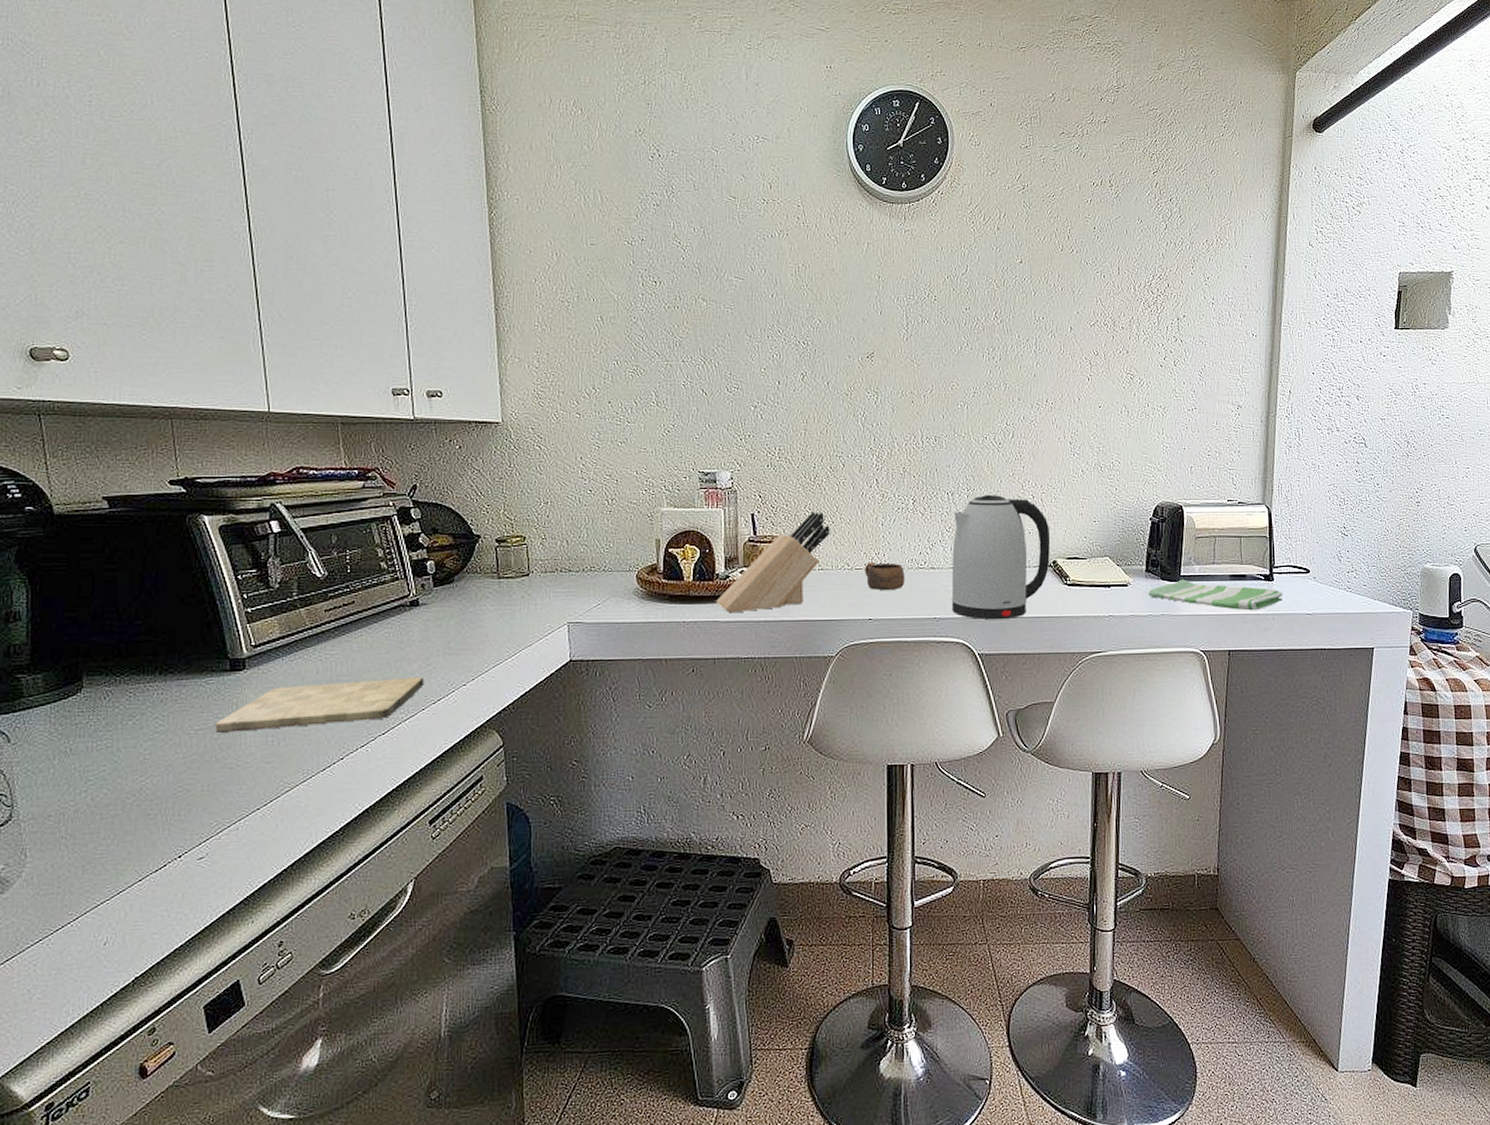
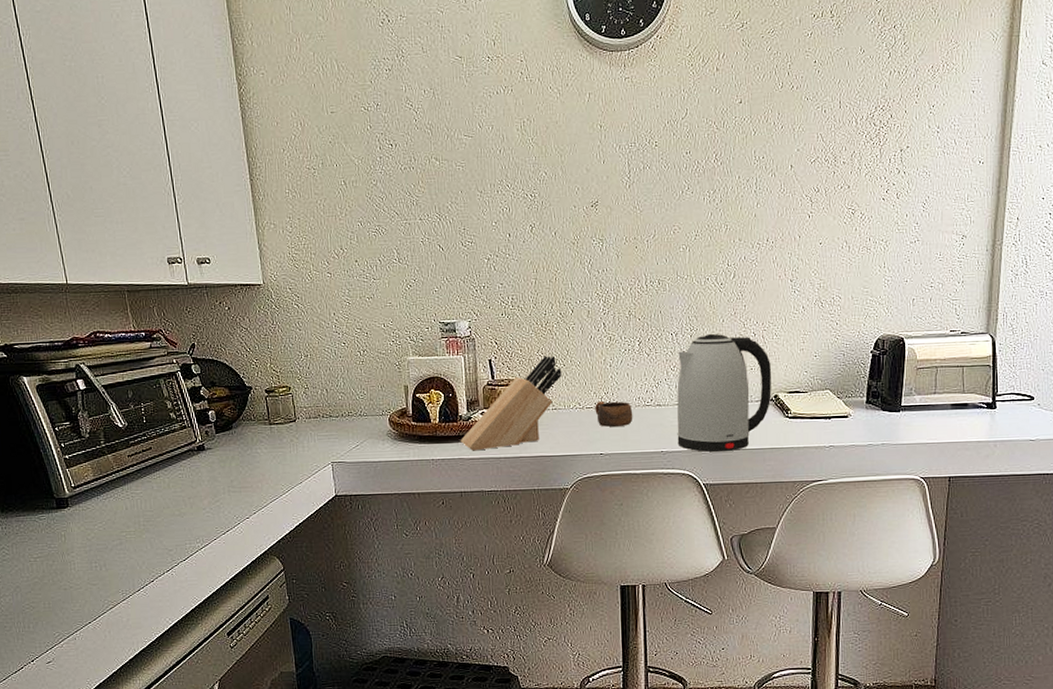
cutting board: present [215,677,424,734] -> none [49,512,215,561]
dish towel: present [1148,579,1283,611] -> none [868,409,1006,438]

